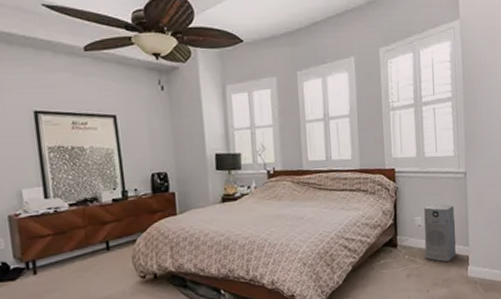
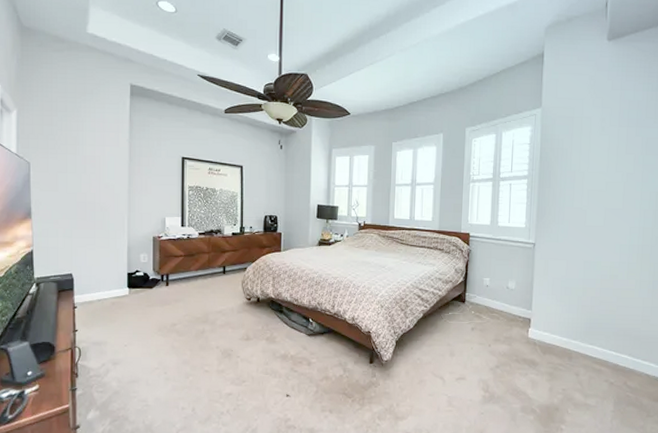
air purifier: present [424,204,456,262] -> none [490,269,521,322]

